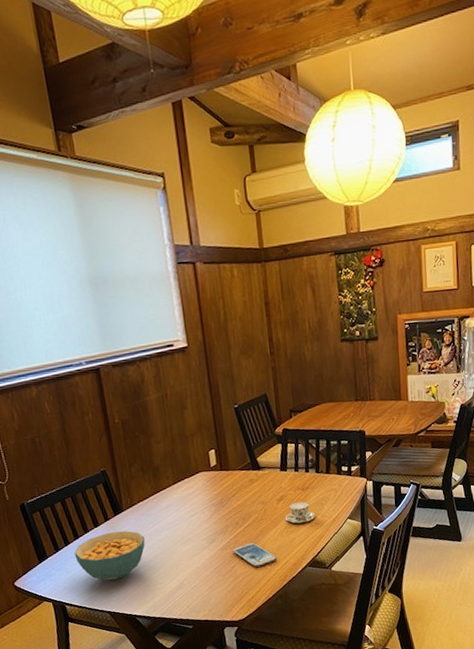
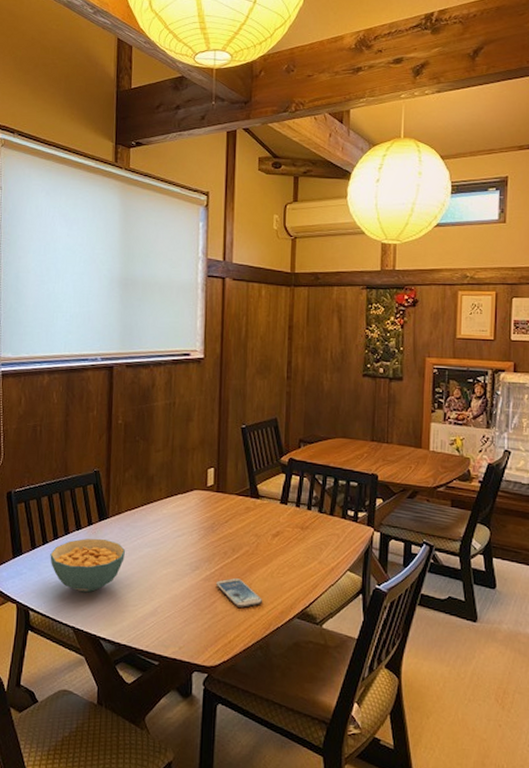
teacup: present [285,501,316,524] -> none [278,541,312,567]

